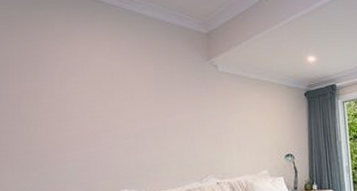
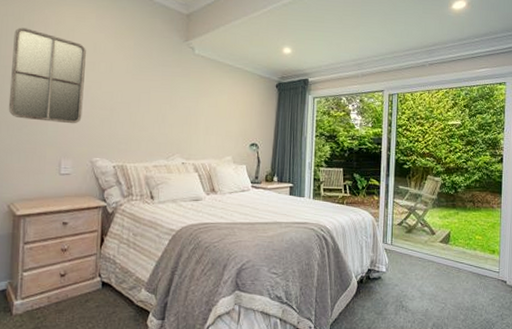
home mirror: none [20,63,104,159] -> present [8,27,86,124]

